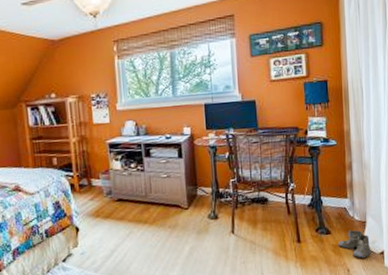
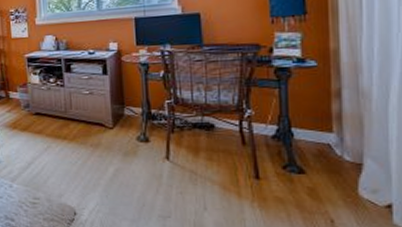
boots: present [338,230,375,259] -> none [316,173,377,211]

